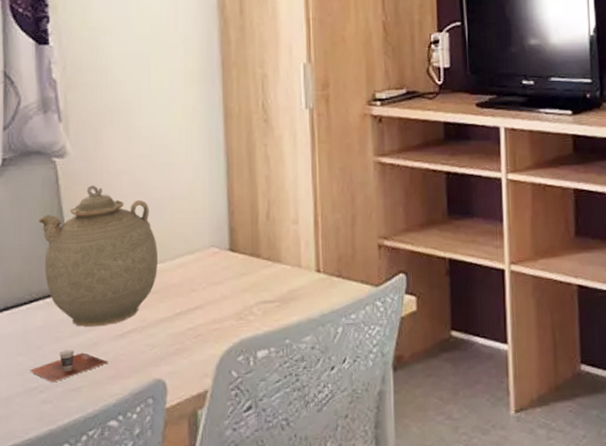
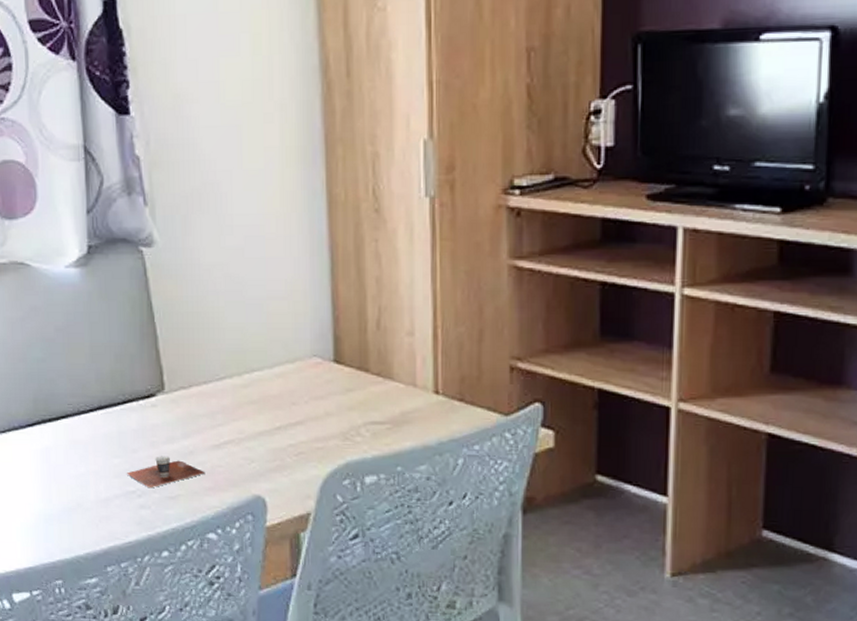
teapot: present [38,185,159,327] -> none [128,279,256,435]

